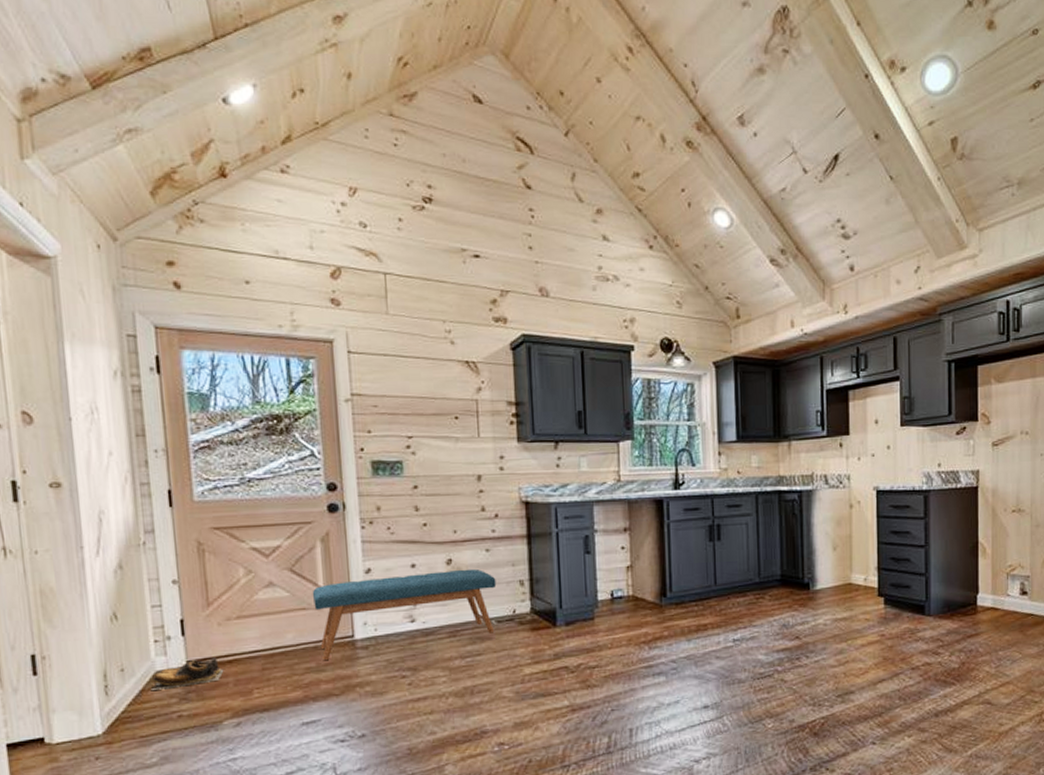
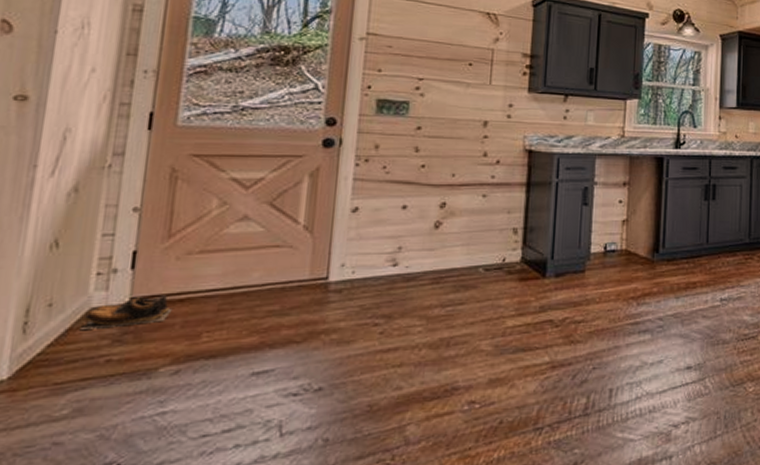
bench: present [312,568,497,661] -> none [288,213,490,304]

